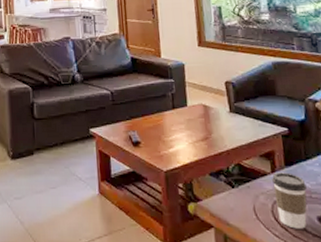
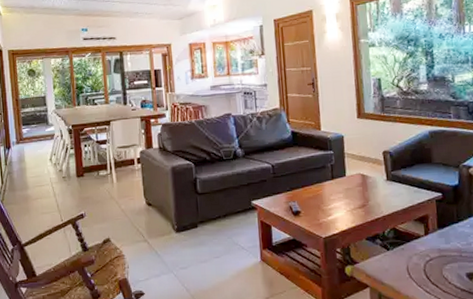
coffee cup: present [272,172,307,229] -> none [425,234,458,285]

